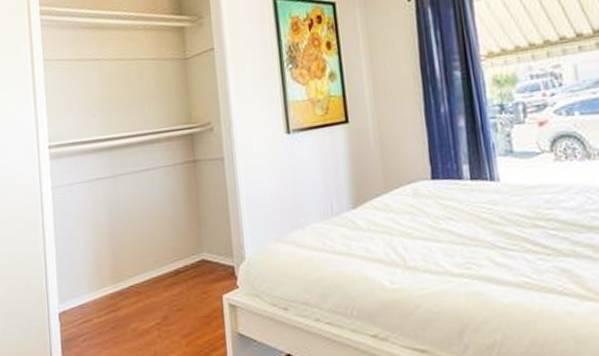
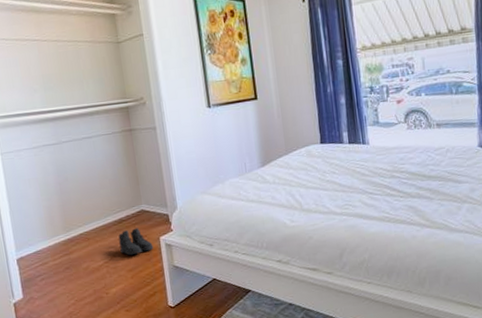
boots: none [173,282,215,317] -> present [118,228,154,256]

